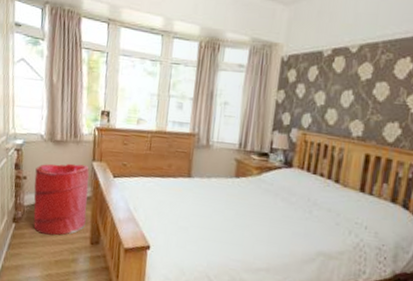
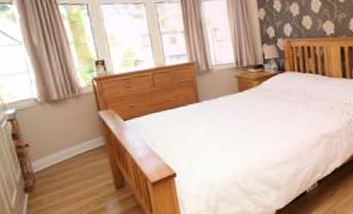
laundry hamper: present [33,163,90,236] -> none [37,116,106,195]

